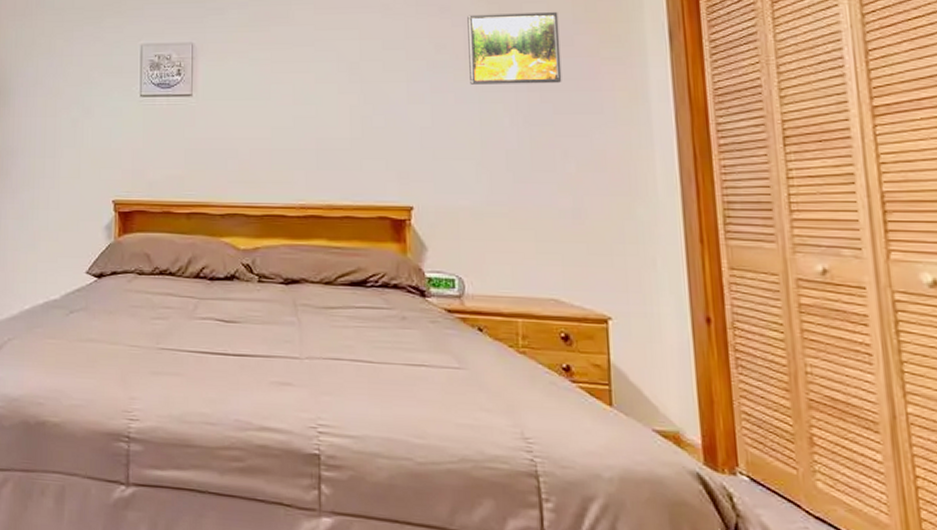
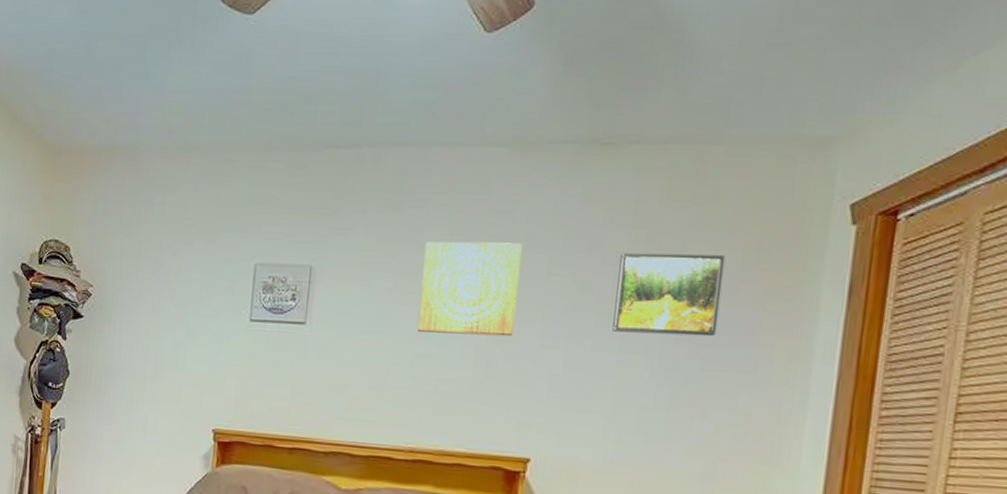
wall art: none [293,12,382,96] -> present [416,241,523,337]

